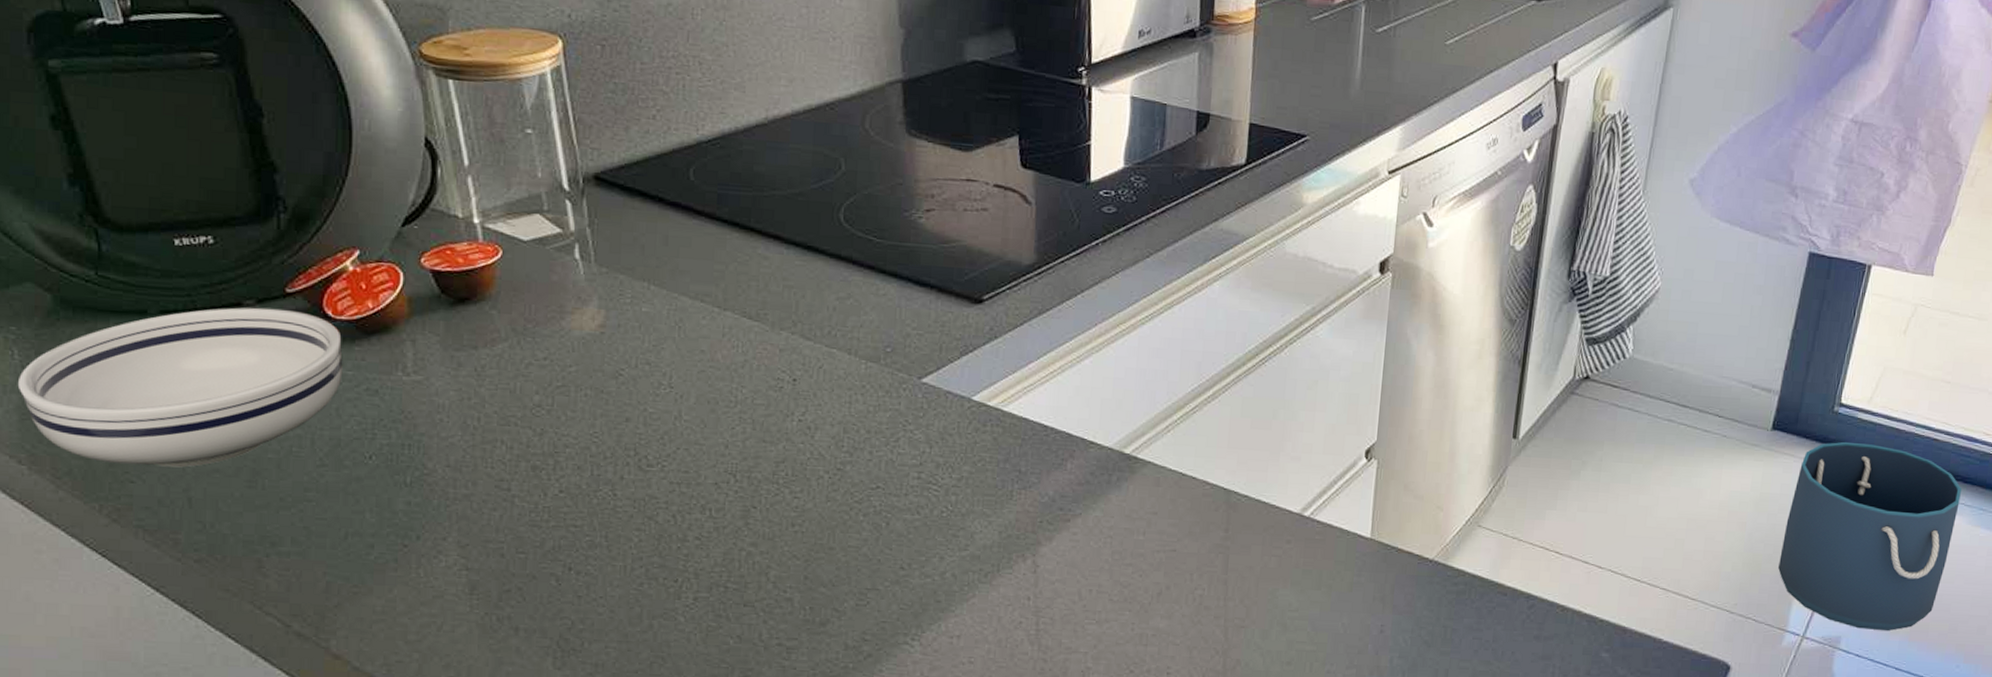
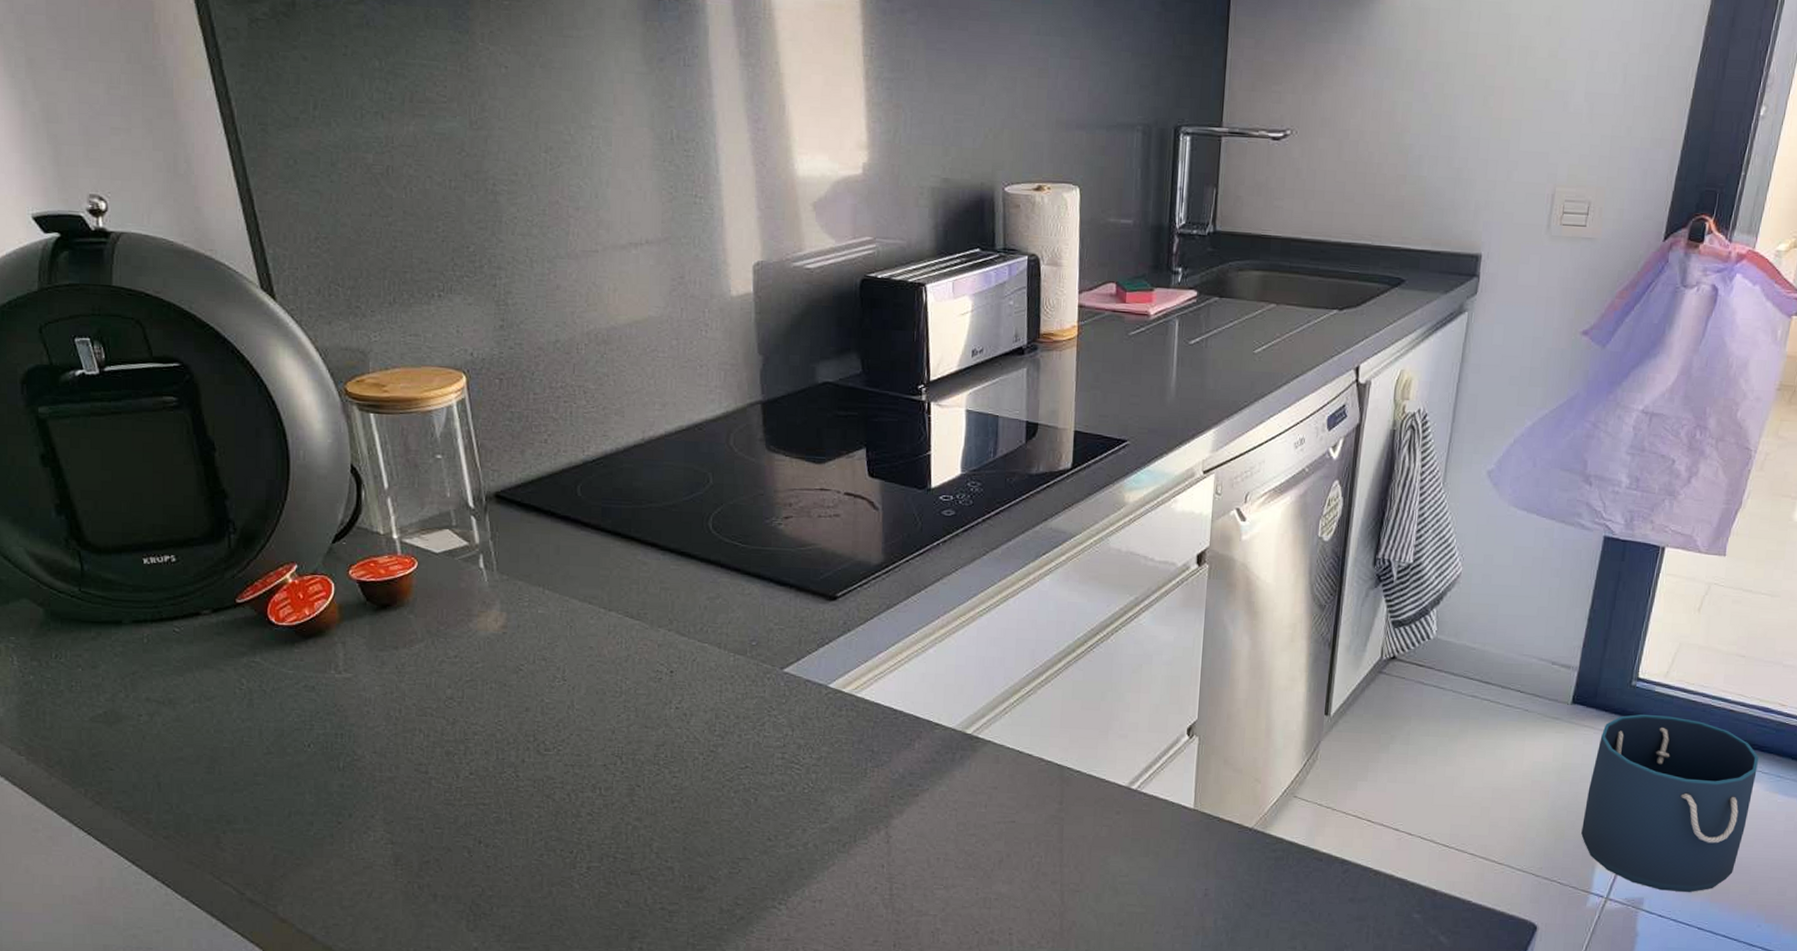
bowl: present [17,307,343,468] -> none [16,616,285,757]

